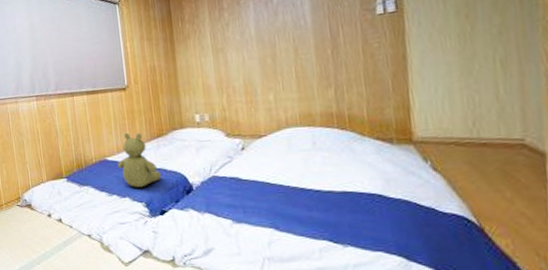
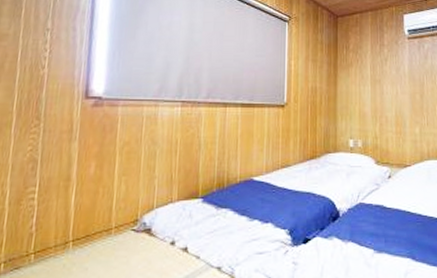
stuffed bear: present [118,132,162,188] -> none [264,151,309,213]

